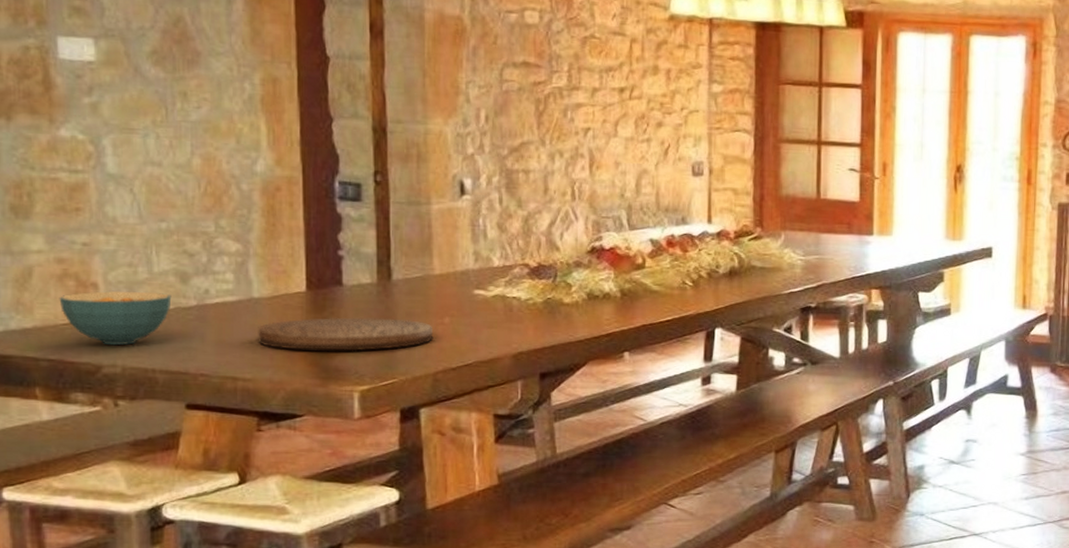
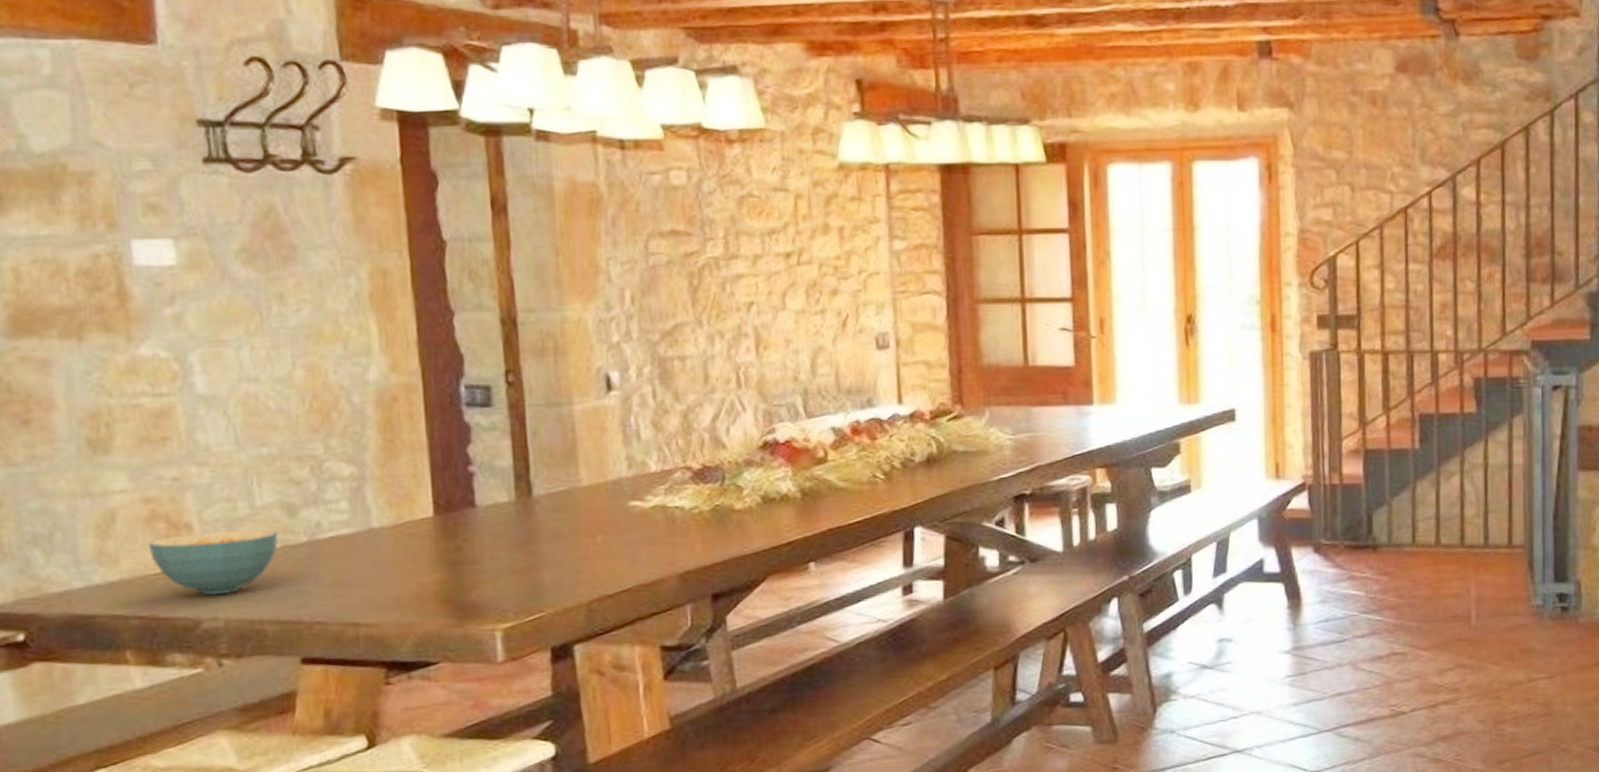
cutting board: present [258,317,434,351] -> none [380,541,585,587]

